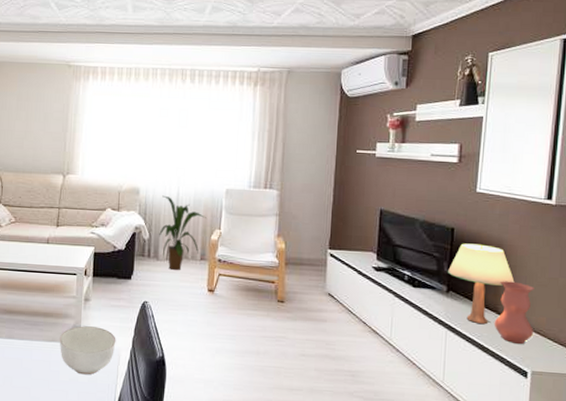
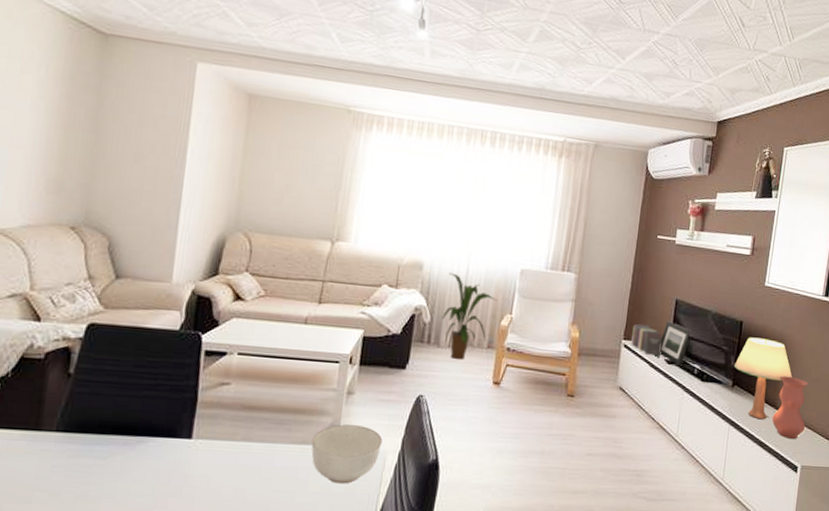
books: none [337,235,369,264] -> present [631,324,662,356]
picture frame: none [366,230,399,274] -> present [660,321,691,367]

